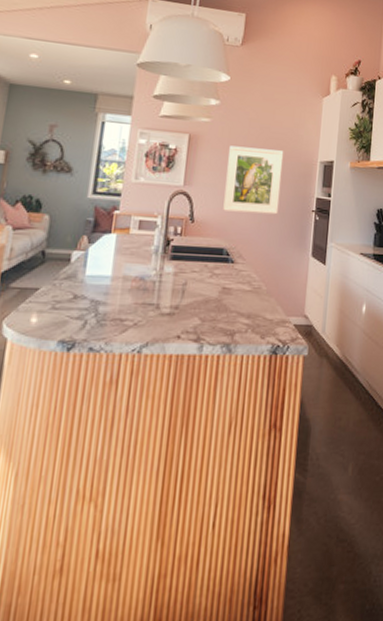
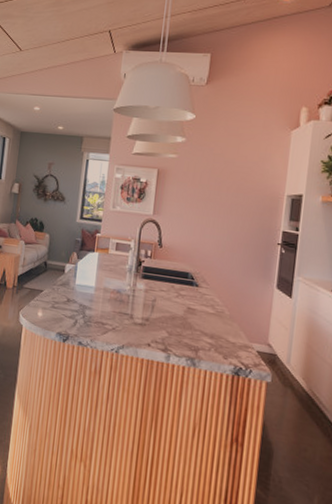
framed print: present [223,145,284,215] -> none [188,179,249,245]

